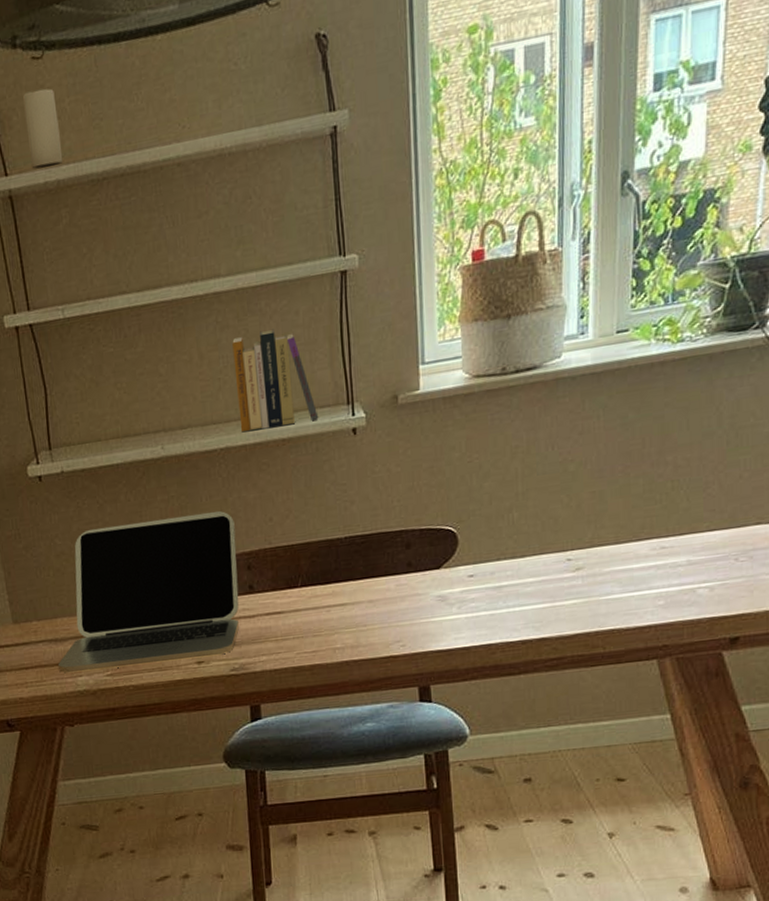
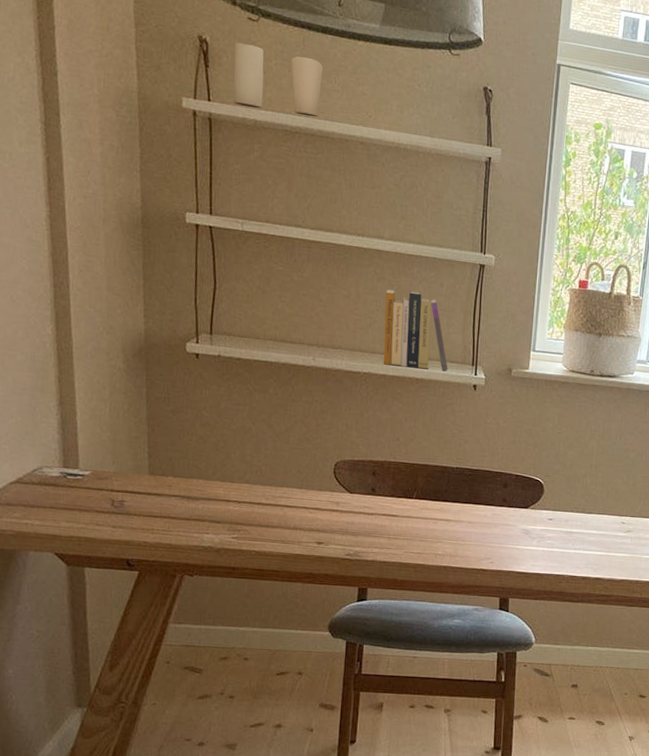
laptop: present [57,510,239,673] -> none [186,409,367,541]
cup: none [84,79,125,156] -> present [290,56,323,117]

